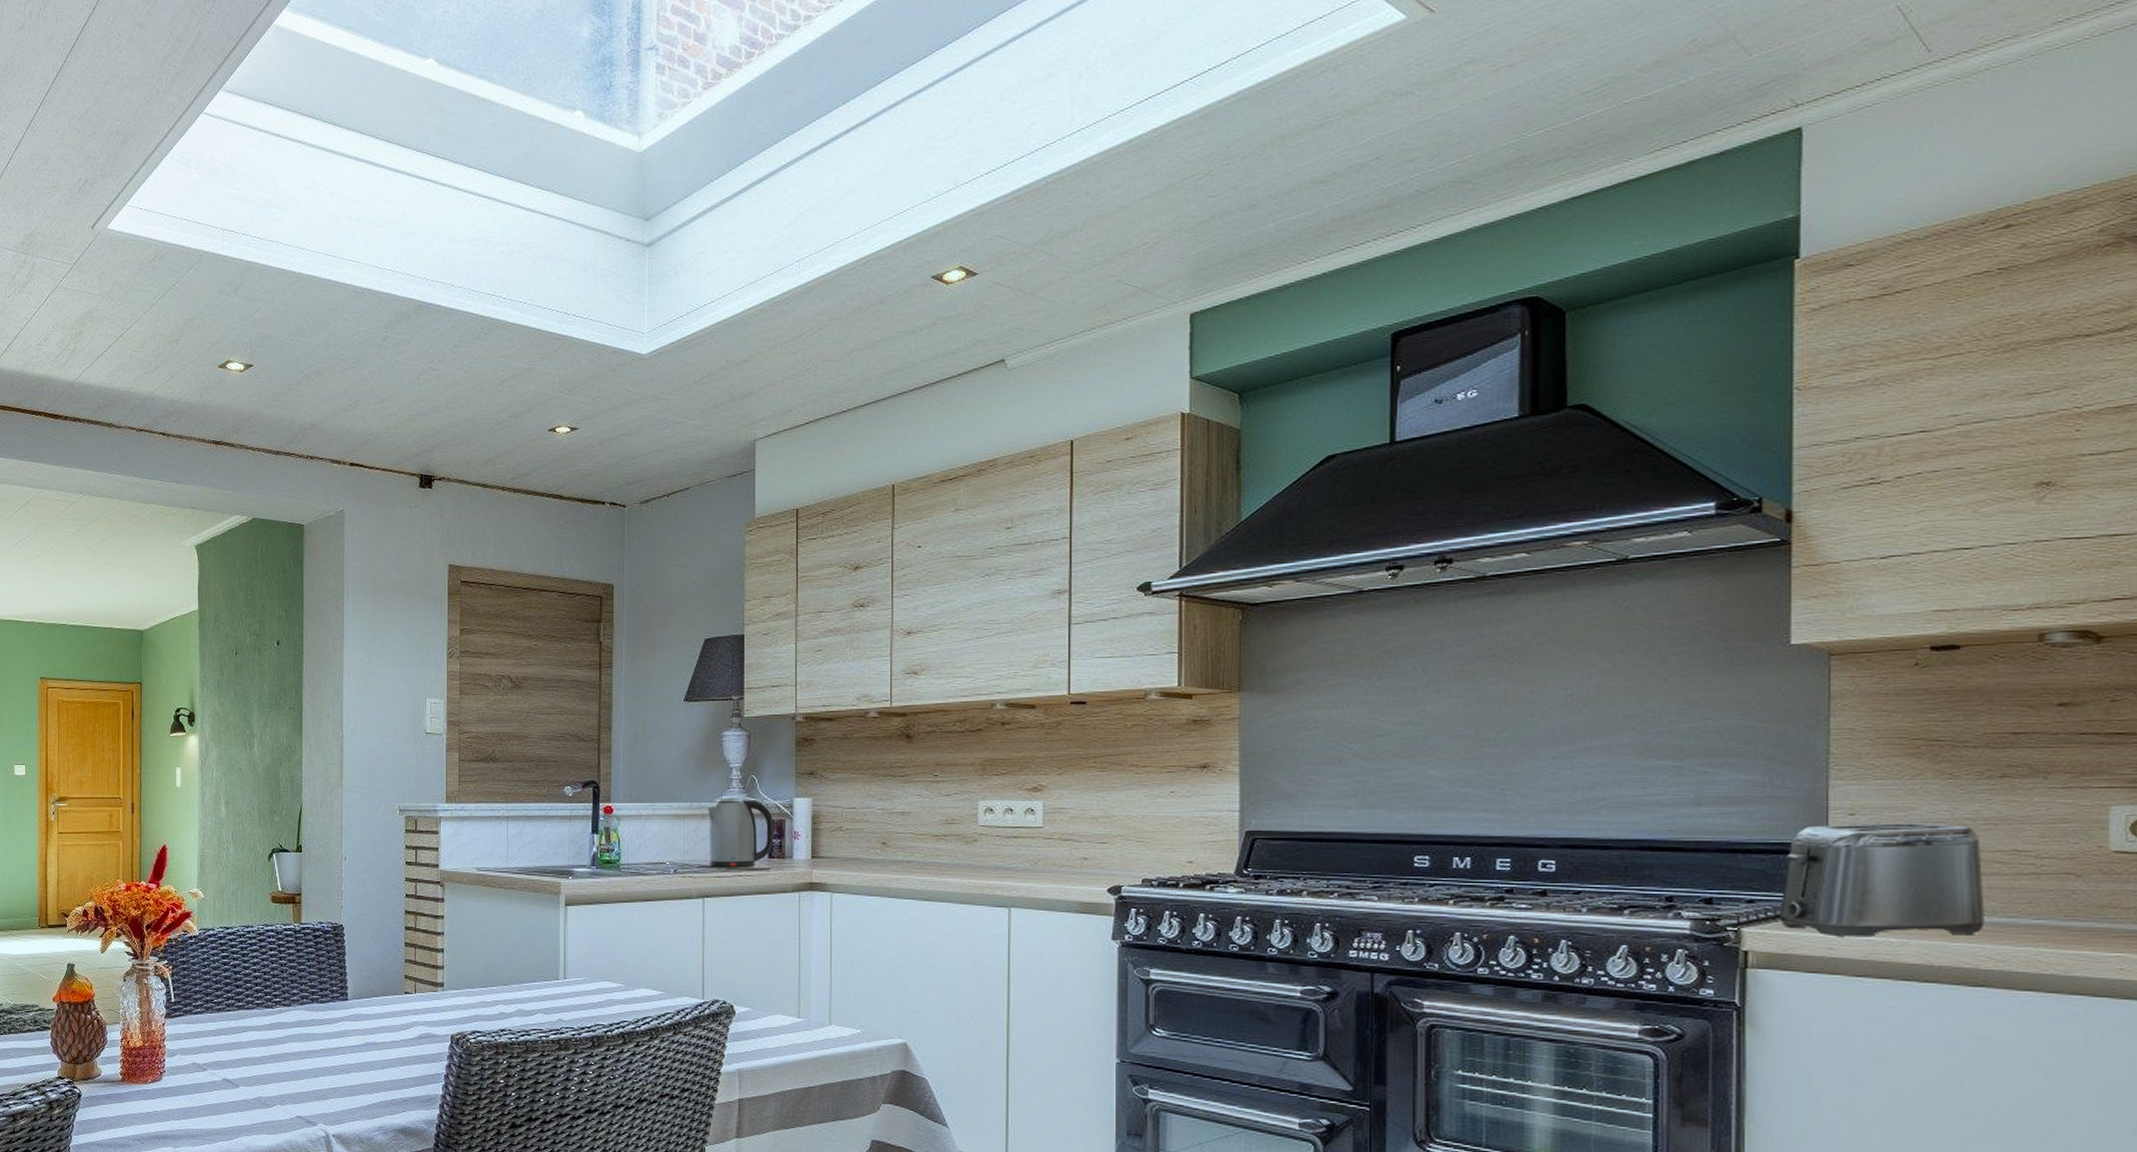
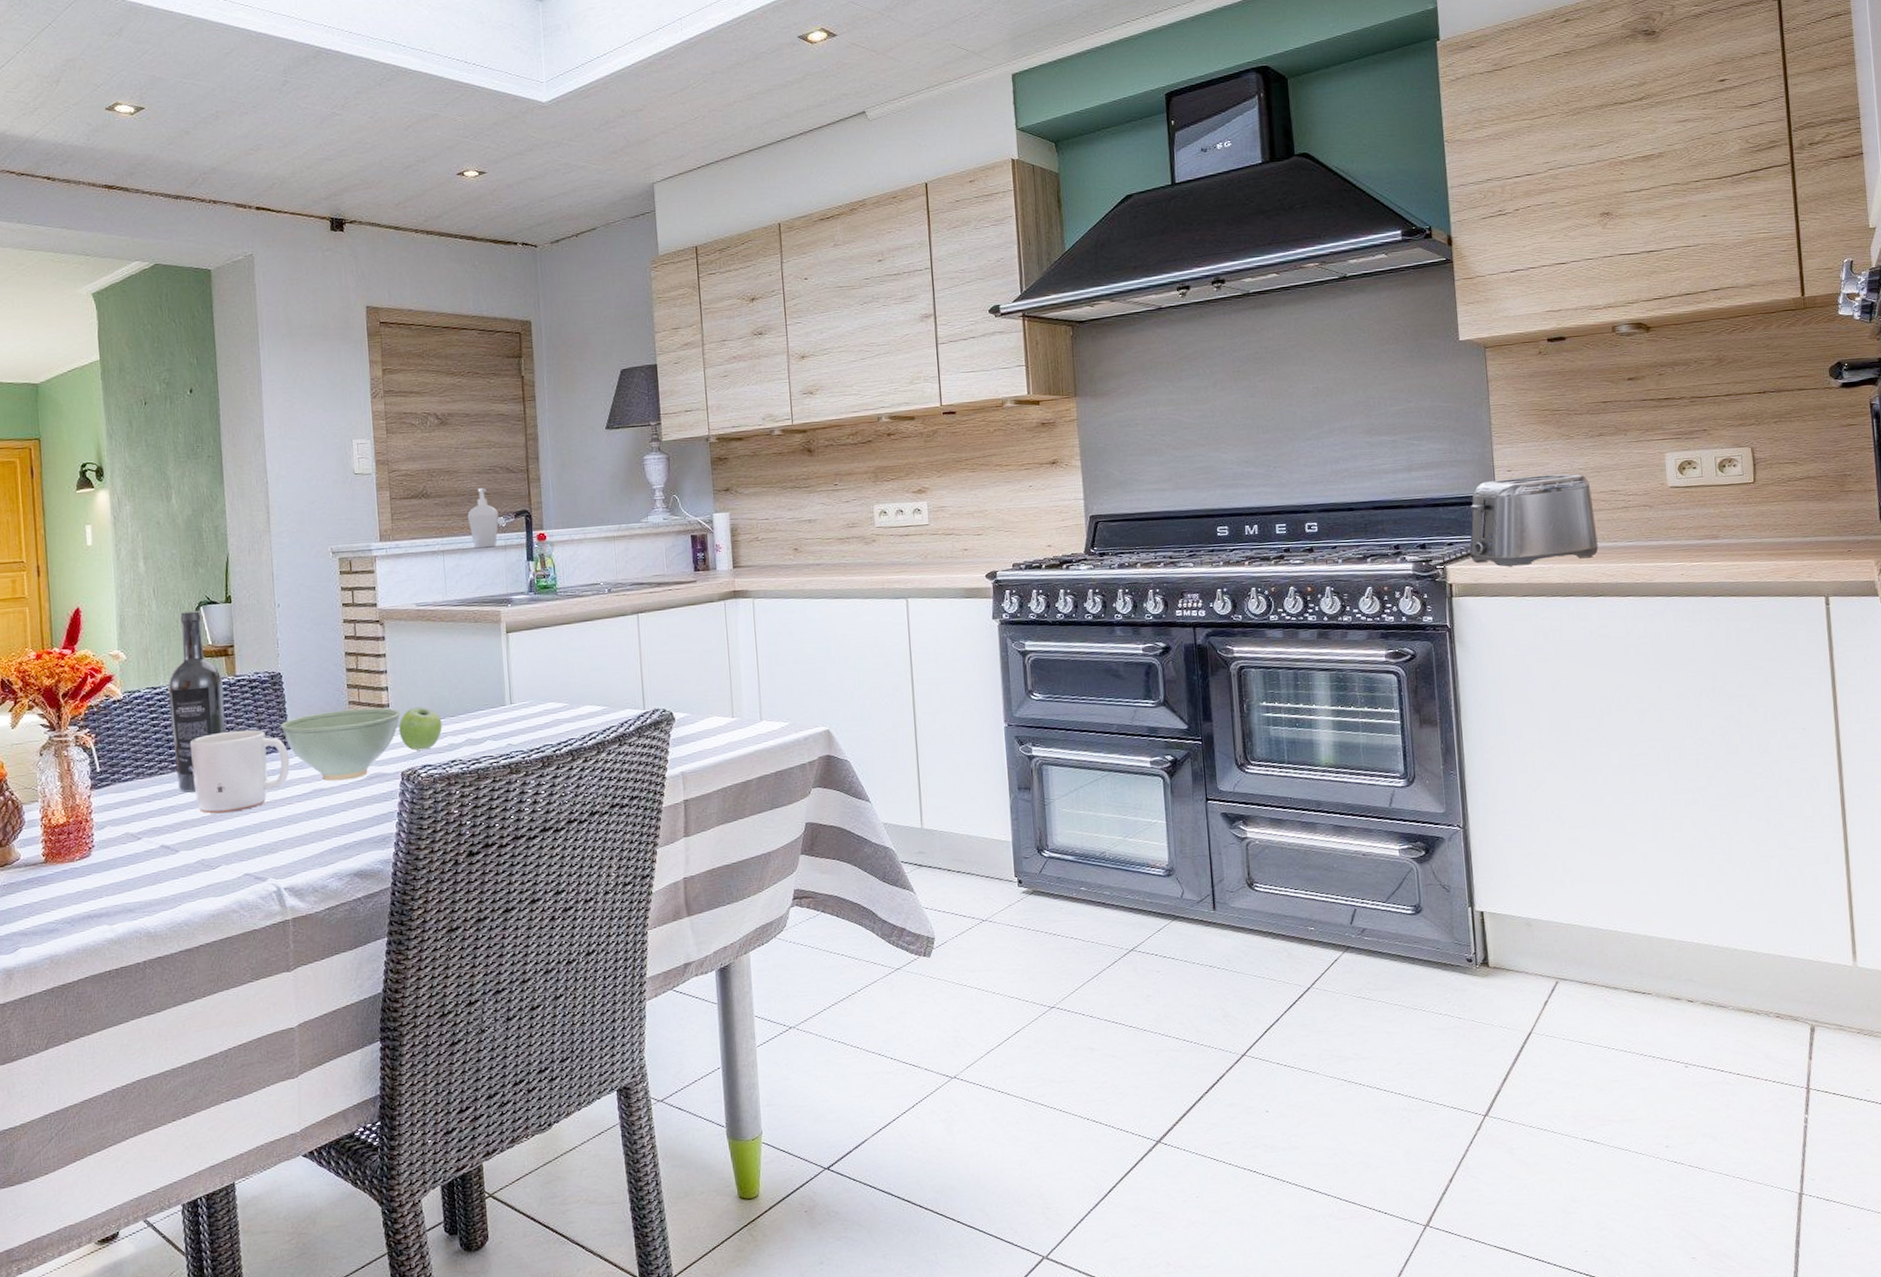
wine bottle: none [239,857,289,1031] -> present [167,611,226,793]
mug: none [255,976,346,1055] -> present [189,729,290,814]
bowl: none [339,967,454,1037] -> present [280,707,401,781]
fruit: none [452,972,494,1016] -> present [399,707,443,751]
soap bottle: none [534,754,566,817] -> present [467,487,499,548]
kettle: present [707,797,773,868] -> none [635,516,698,585]

